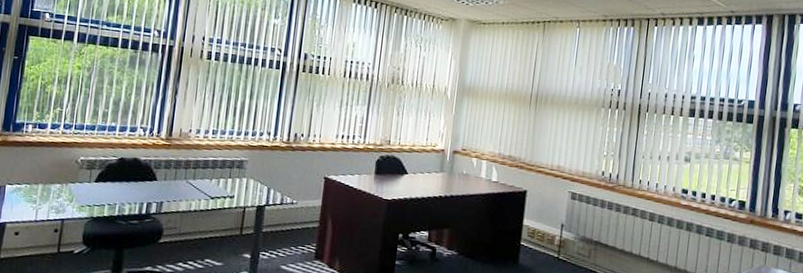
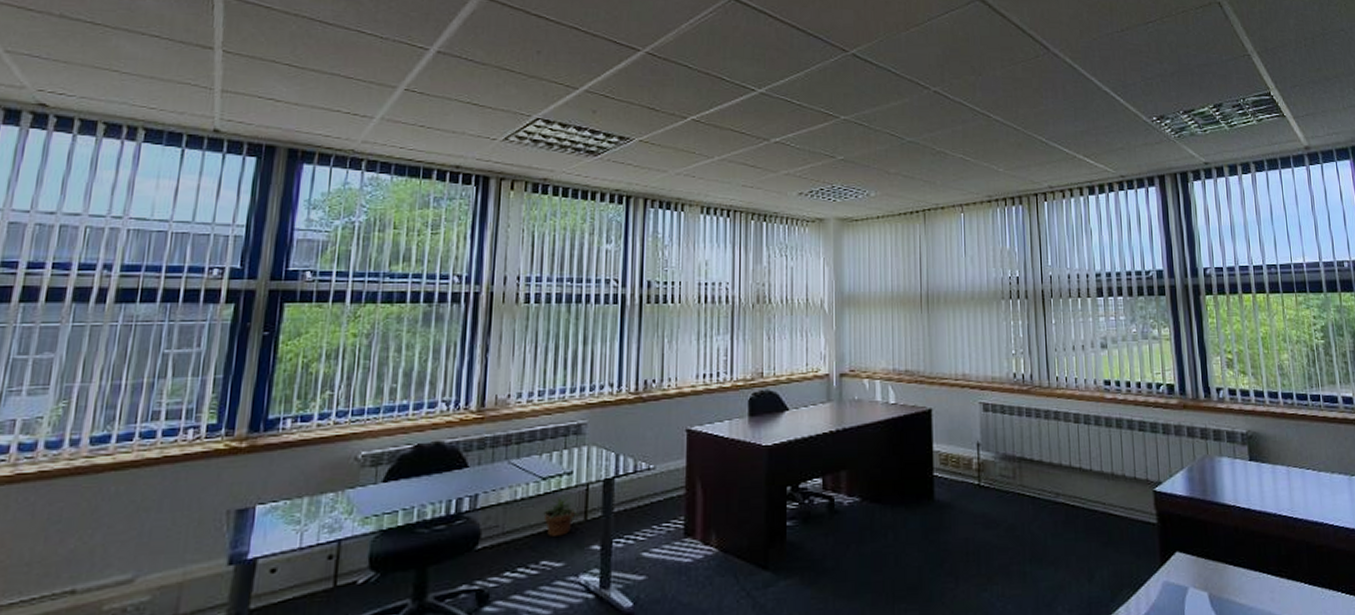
potted plant: none [209,211,237,243] -> present [542,493,579,536]

